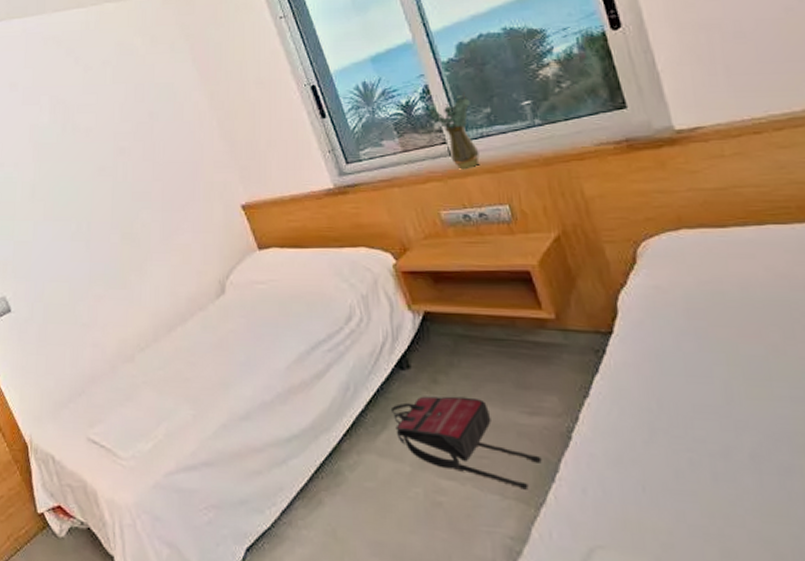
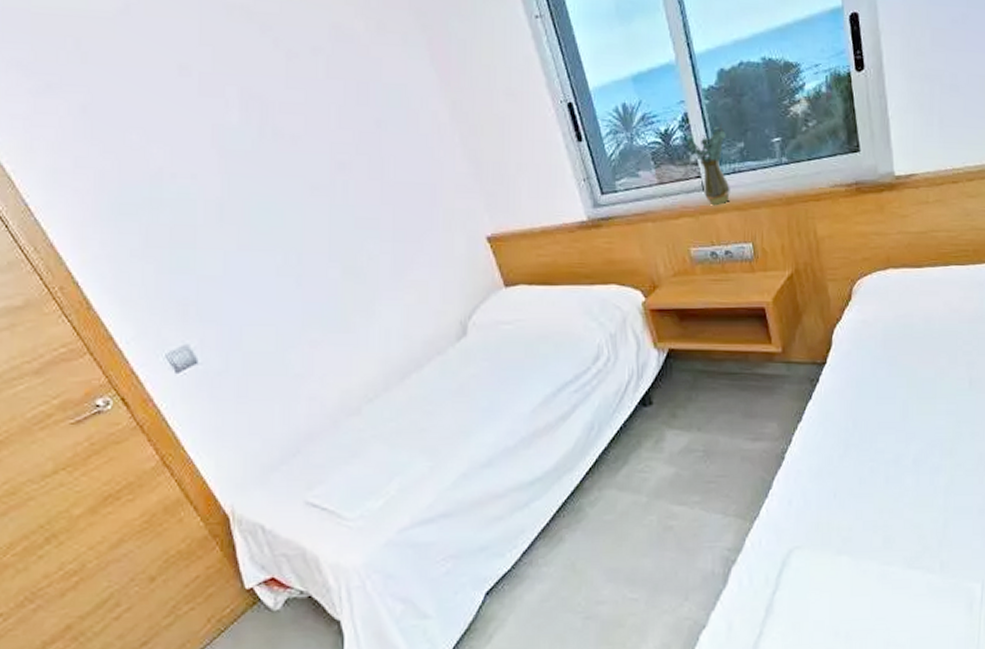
backpack: present [390,396,542,490] -> none [632,428,759,507]

